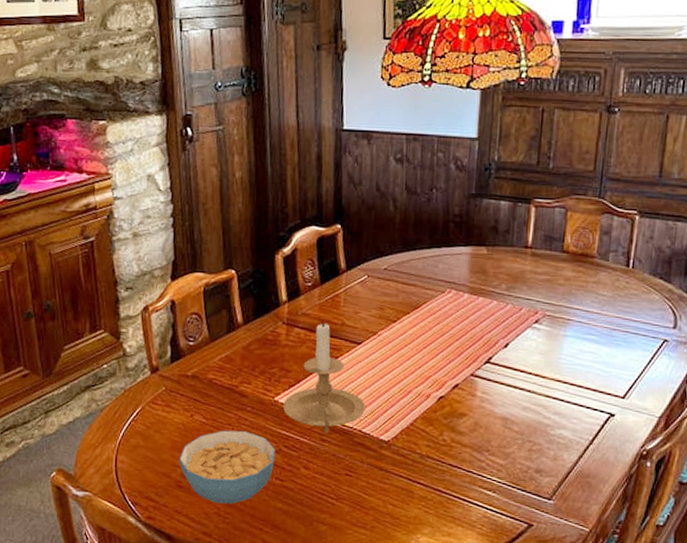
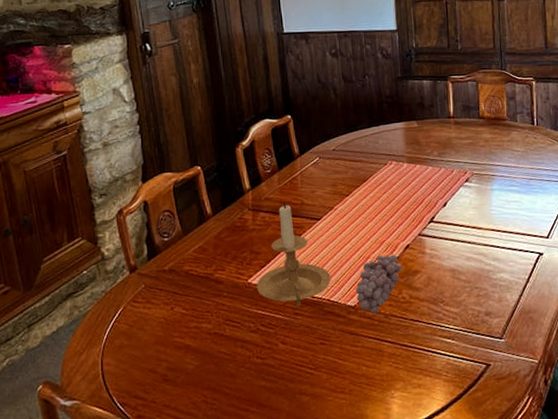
cereal bowl: present [179,430,276,504] -> none [163,315,254,391]
fruit: none [391,391,448,453] -> present [356,254,403,314]

